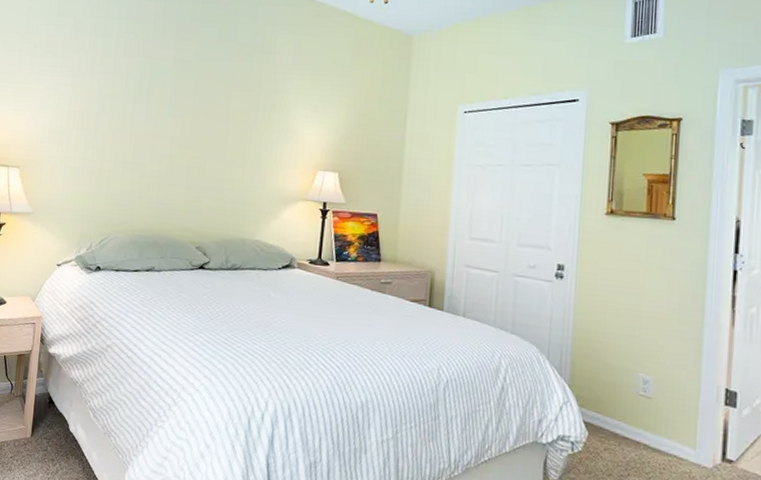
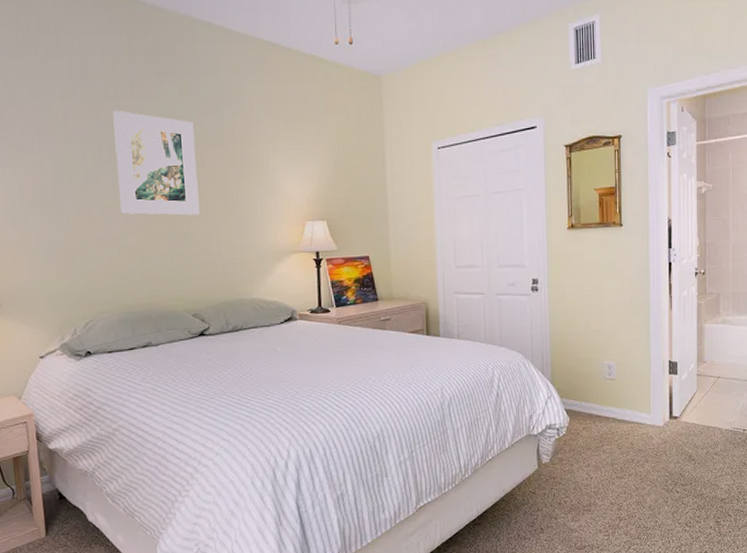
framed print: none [149,49,226,152] -> present [112,110,200,216]

